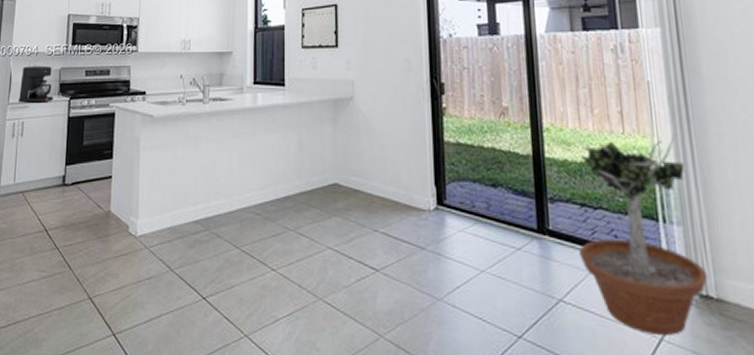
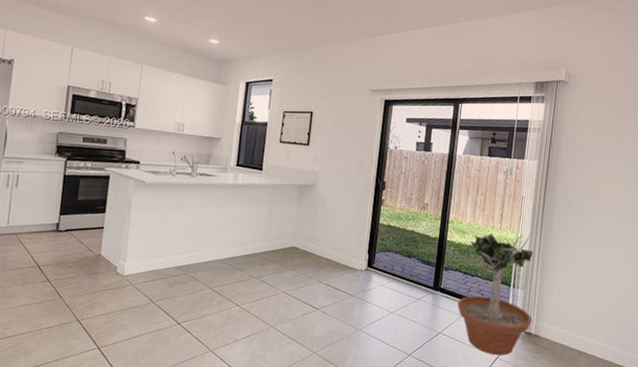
coffee maker: present [18,65,53,103] -> none [13,126,50,161]

